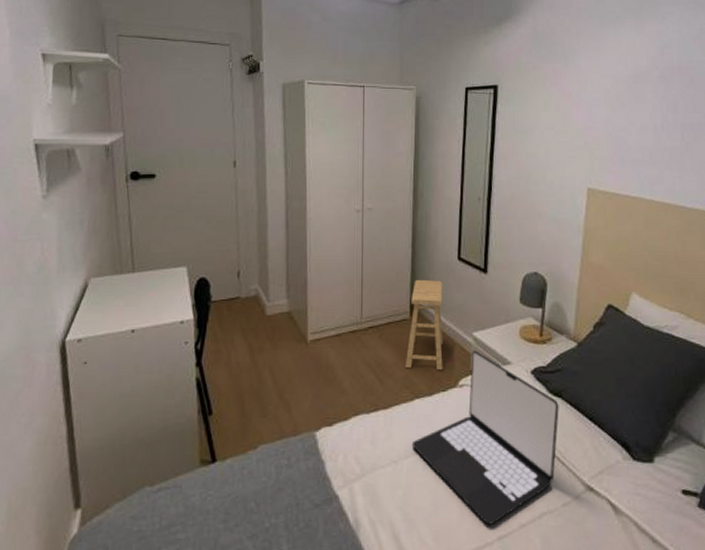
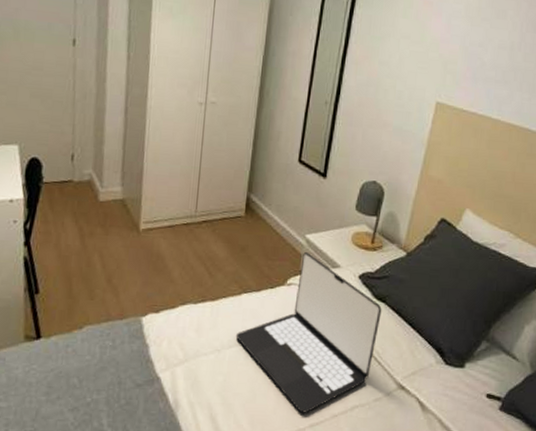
footstool: present [405,279,443,371] -> none [235,178,281,269]

